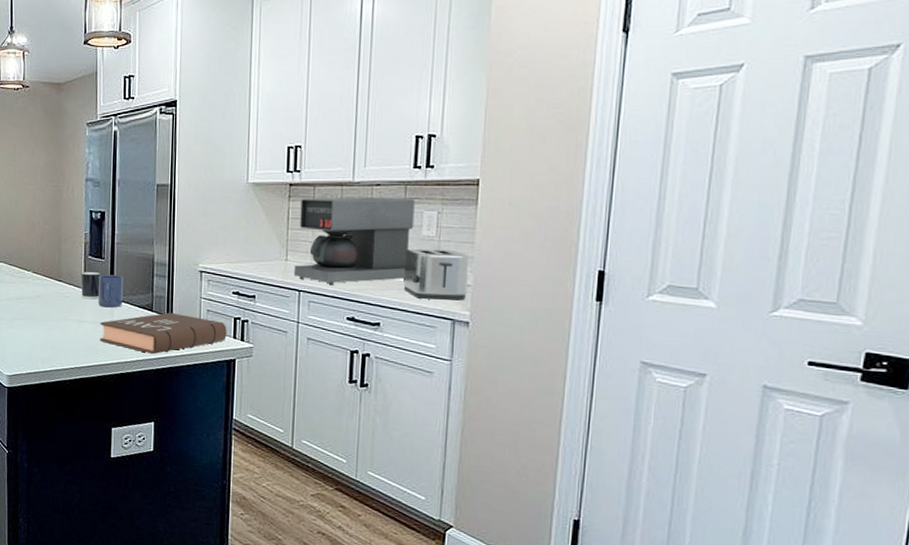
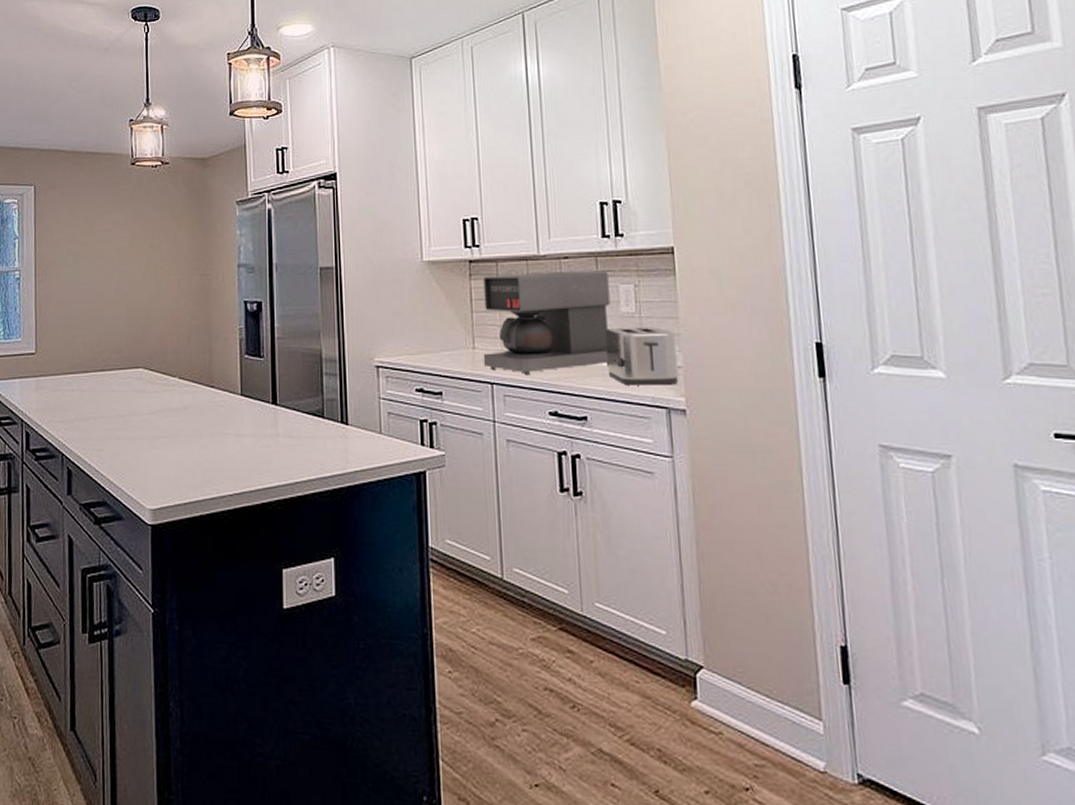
mug: present [80,272,102,300] -> none [236,374,261,408]
mug: present [97,274,124,308] -> none [257,375,289,416]
book: present [100,312,227,355] -> none [262,418,413,472]

